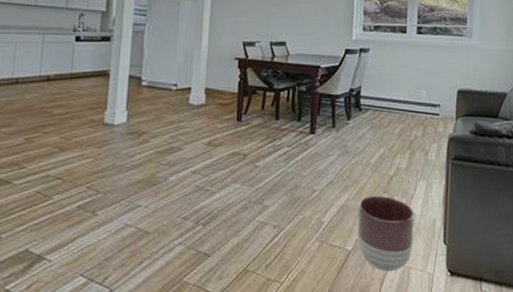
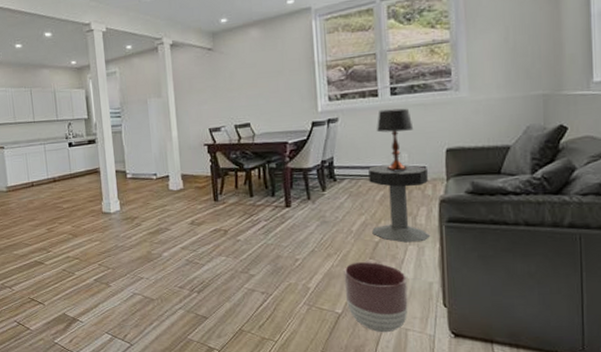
side table: none [388,99,441,178] -> present [368,165,431,243]
table lamp: none [402,46,433,106] -> present [377,108,414,171]

